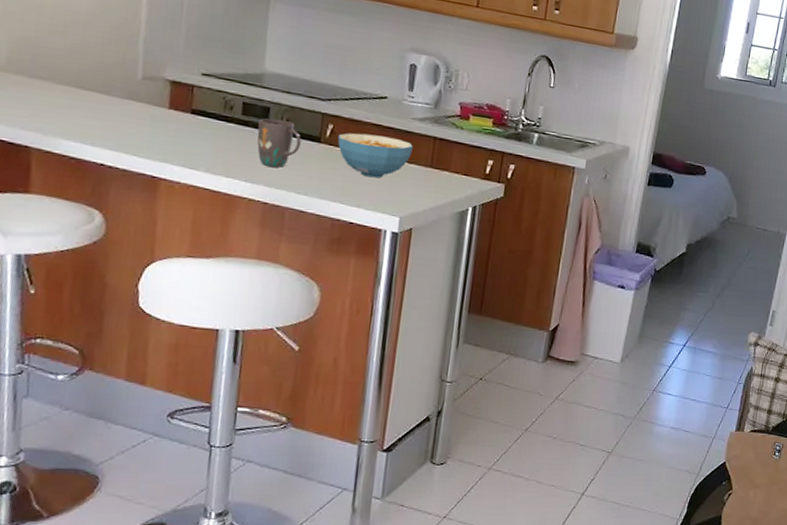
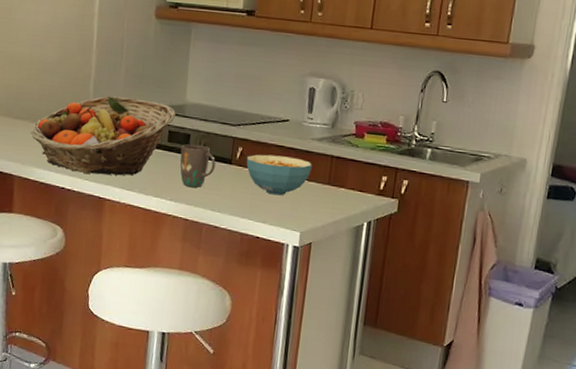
fruit basket: none [55,58,252,153] -> present [30,96,176,176]

